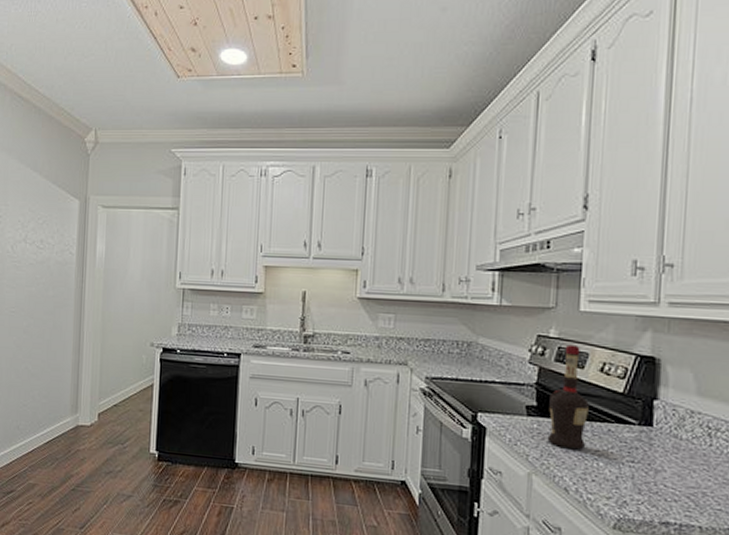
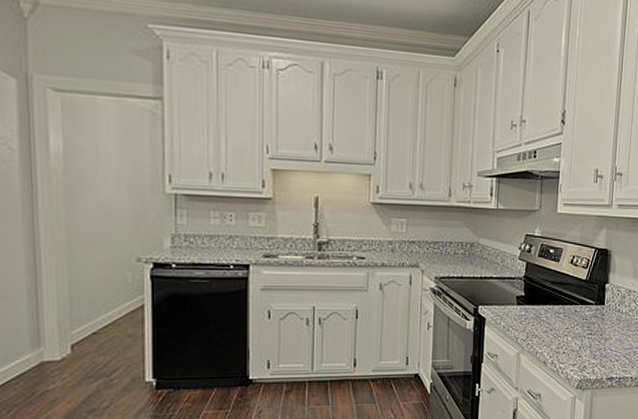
liquor: present [547,344,589,450] -> none [532,242,562,330]

